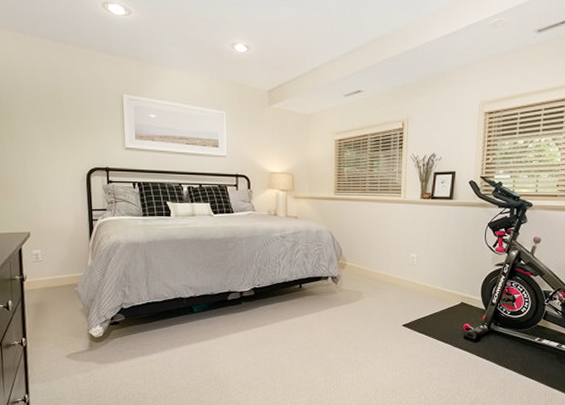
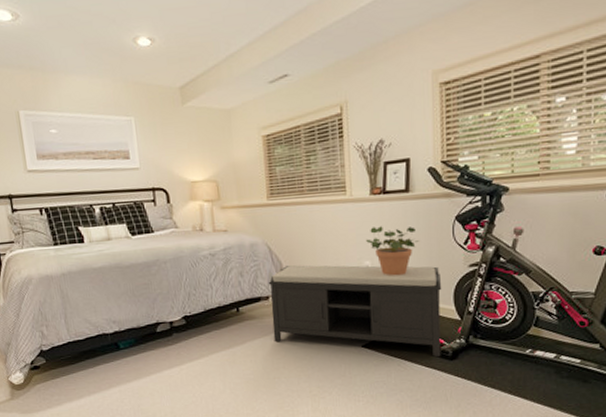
bench: none [328,252,473,339] -> present [268,265,442,358]
potted plant: none [414,226,457,268] -> present [366,226,419,276]

